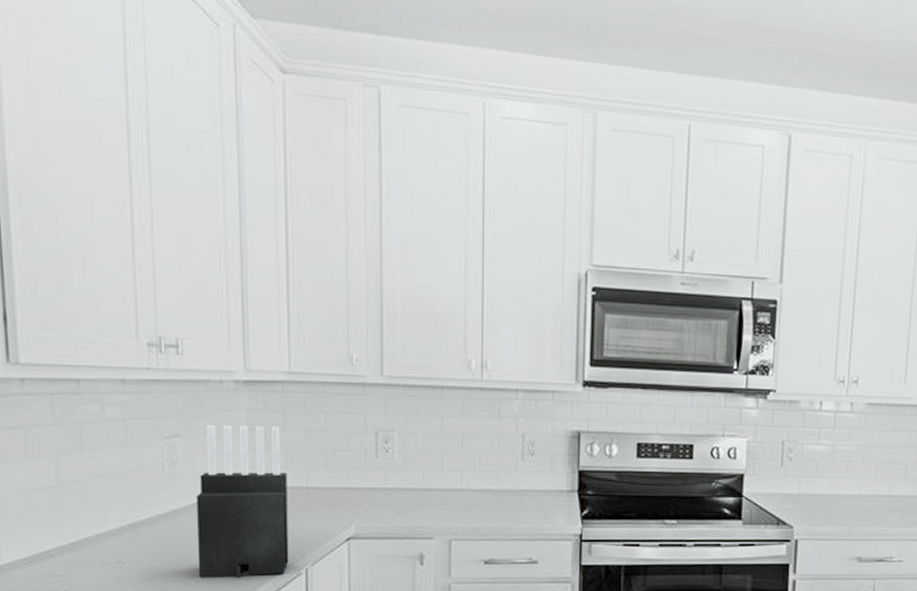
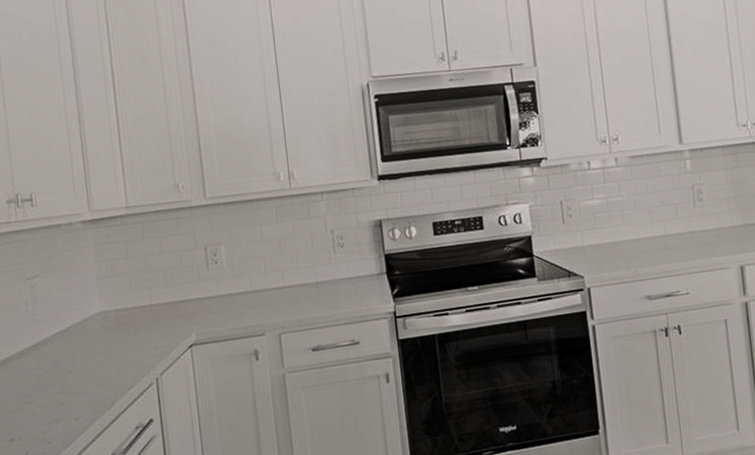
knife block: present [196,425,289,578] -> none [57,255,141,401]

